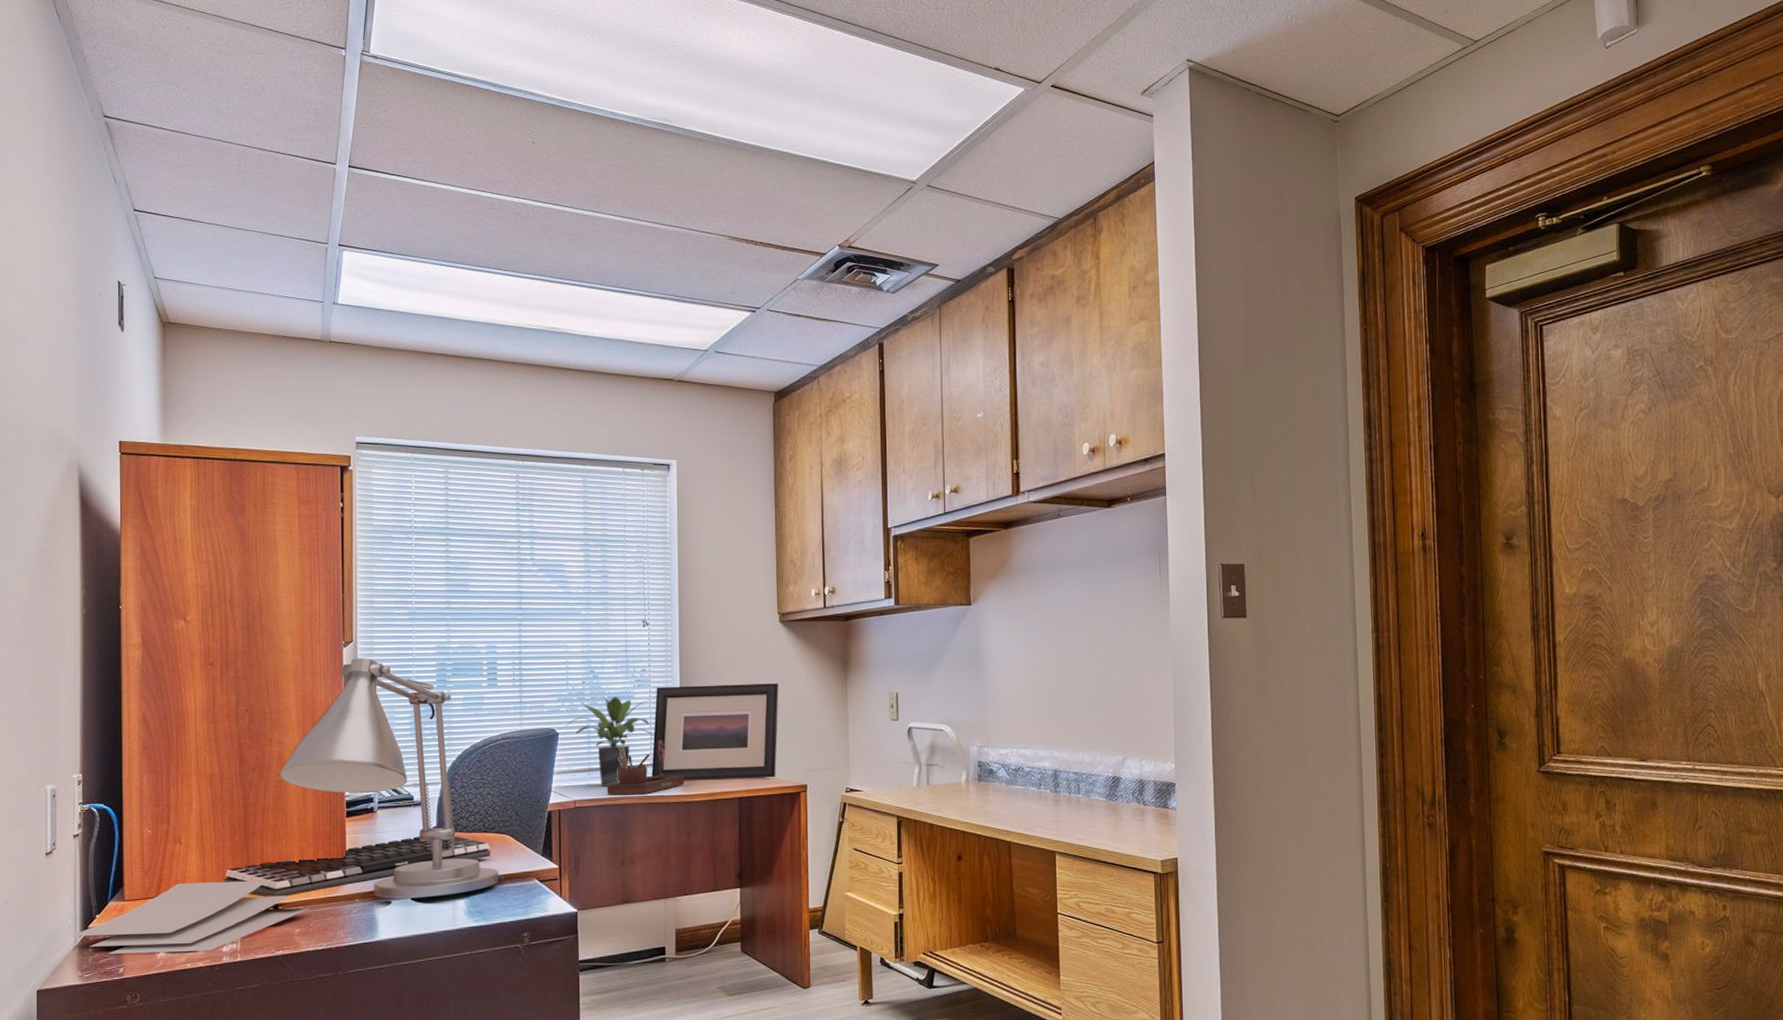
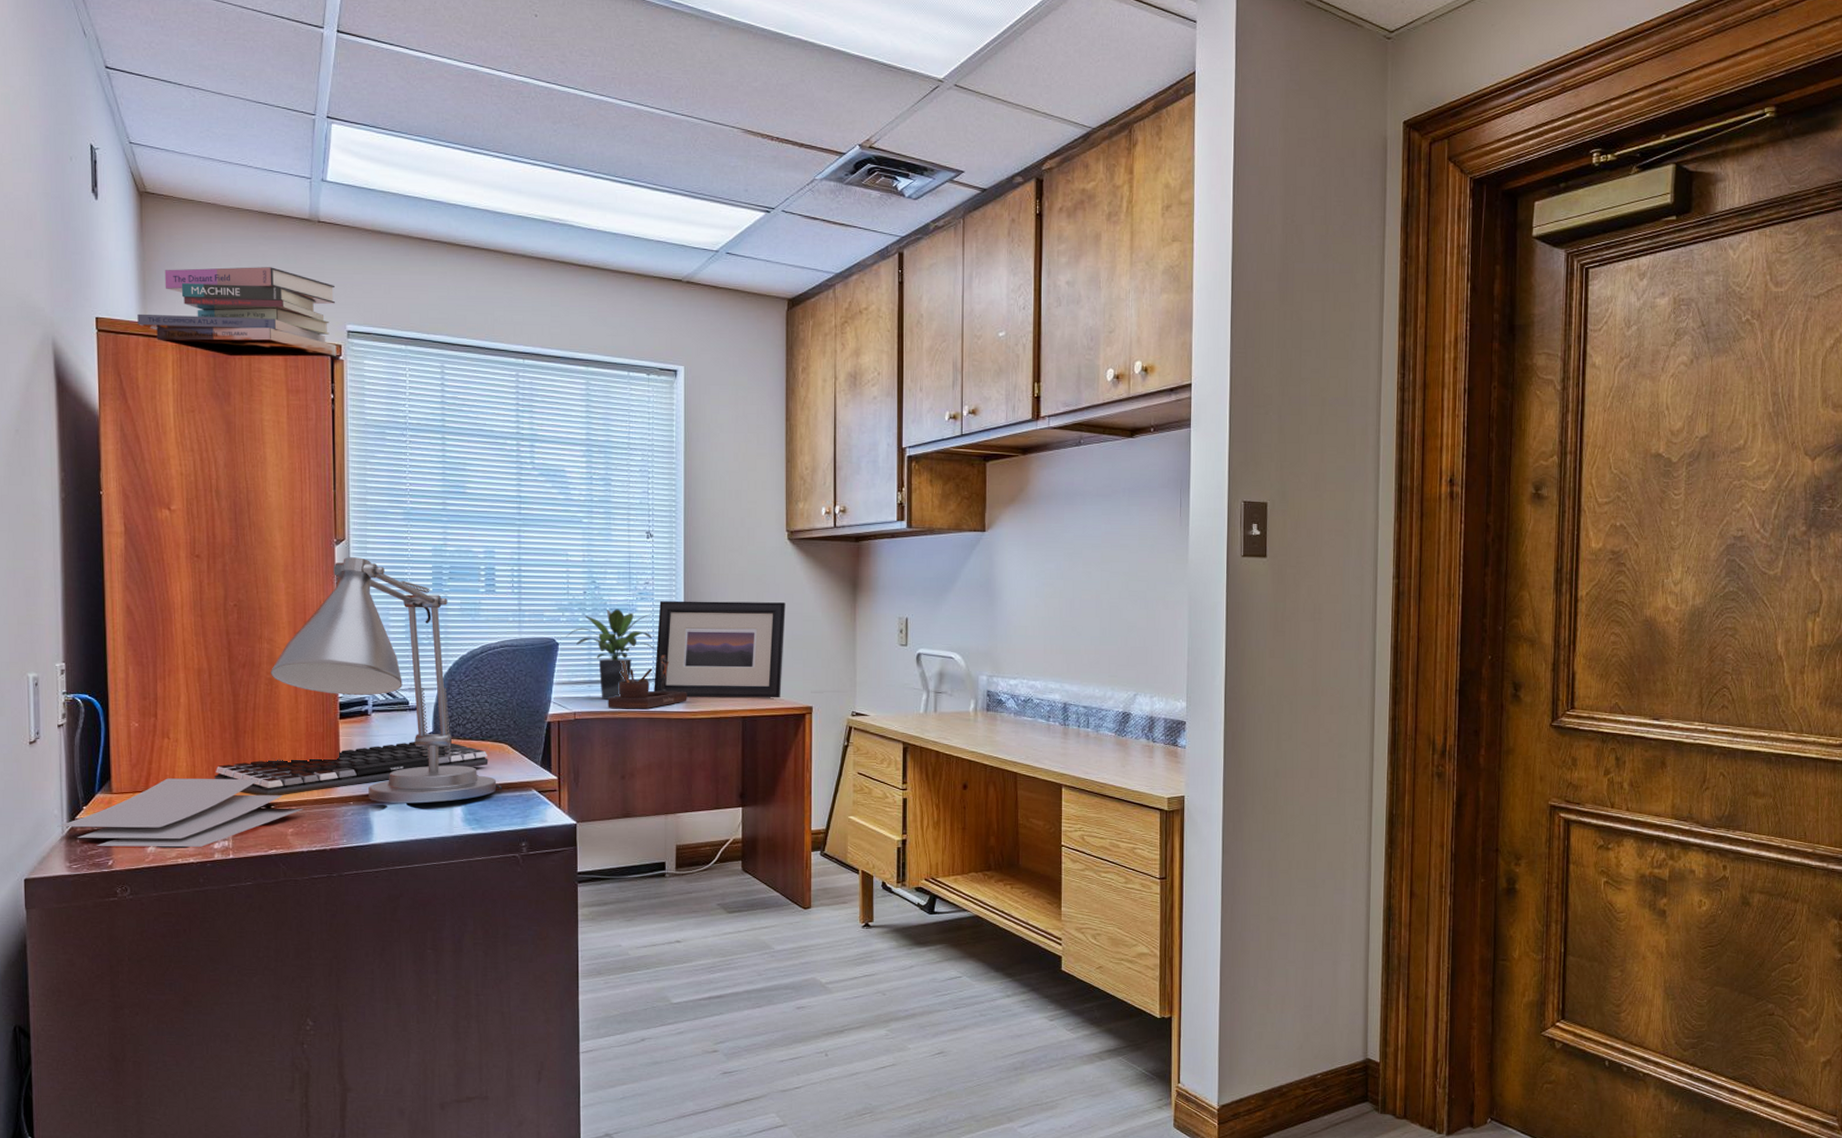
books: none [158,386,346,472] -> present [137,267,337,357]

